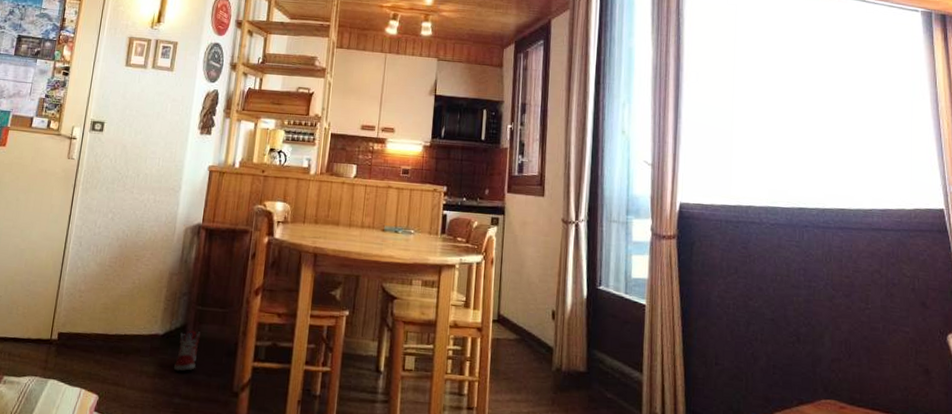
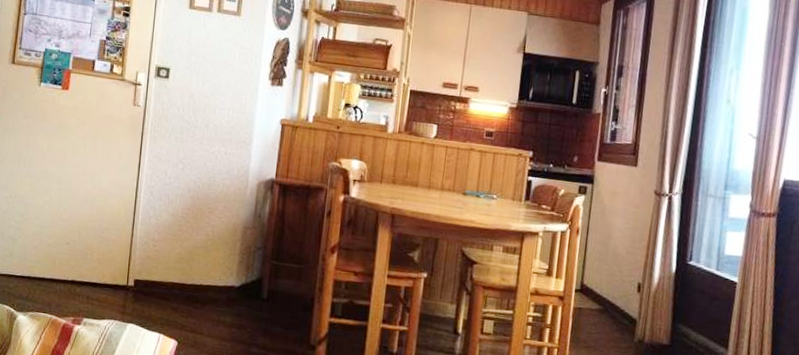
sneaker: present [174,330,201,372] -> none [251,283,276,323]

